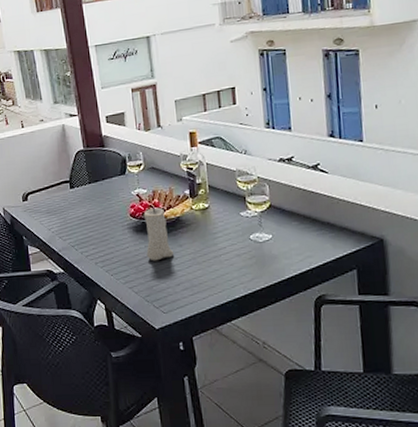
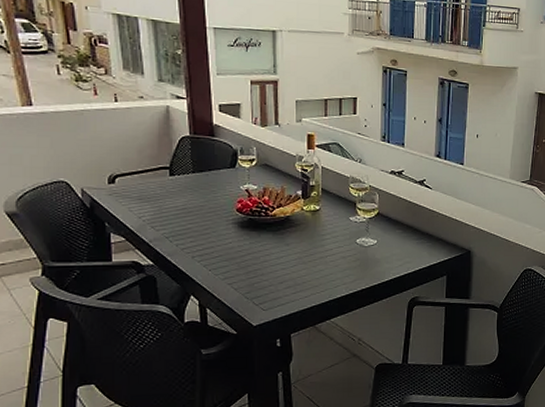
candle: present [143,205,174,261] -> none [250,202,280,259]

